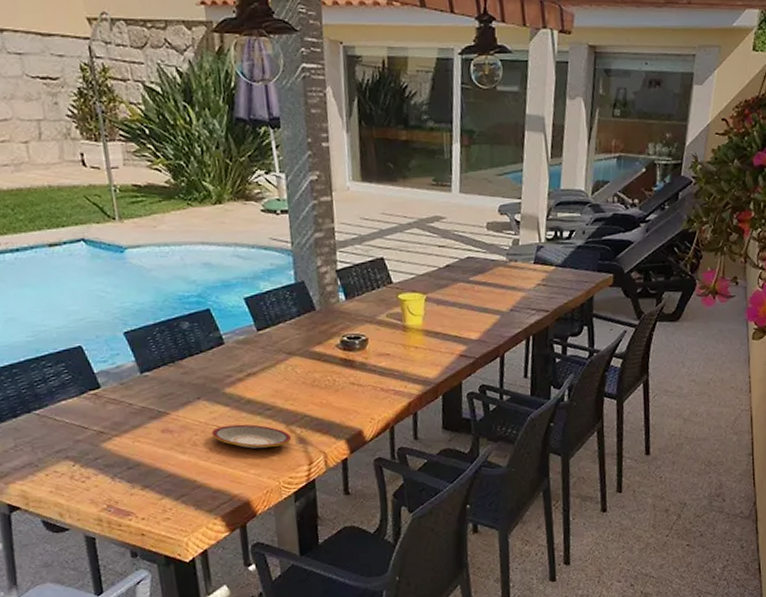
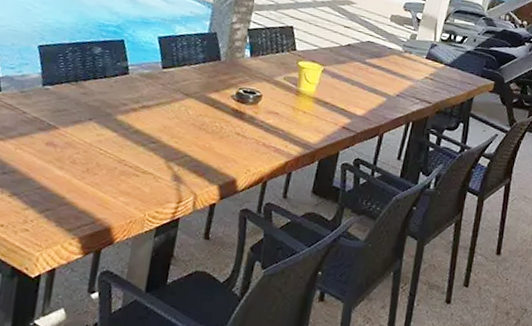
plate: present [211,424,292,449] -> none [93,149,168,180]

